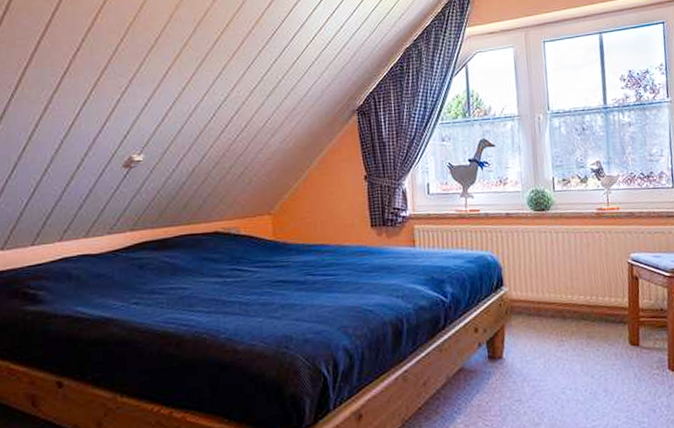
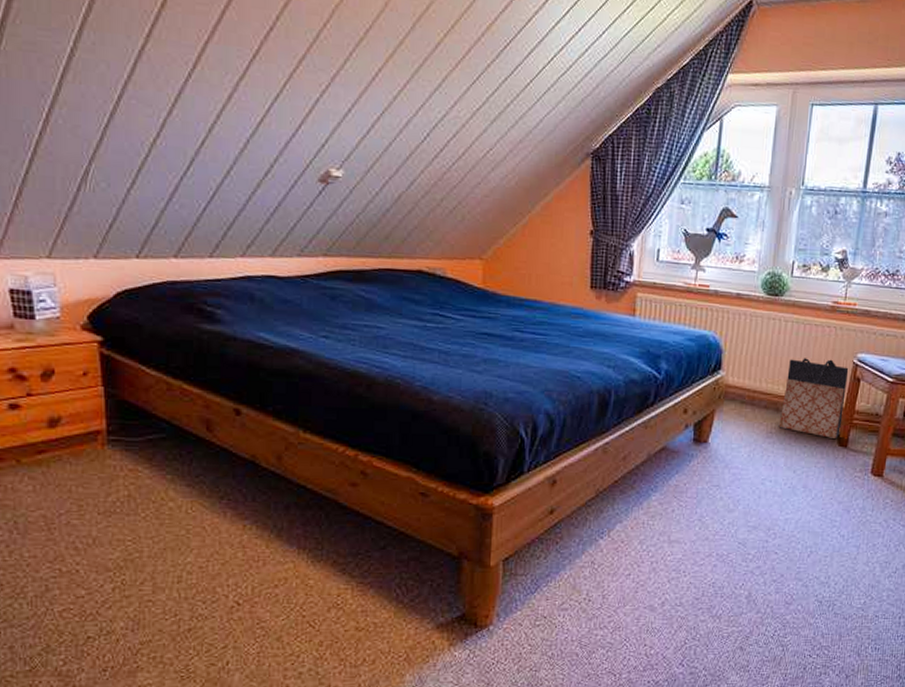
bag: none [567,262,630,340] -> present [778,358,849,440]

